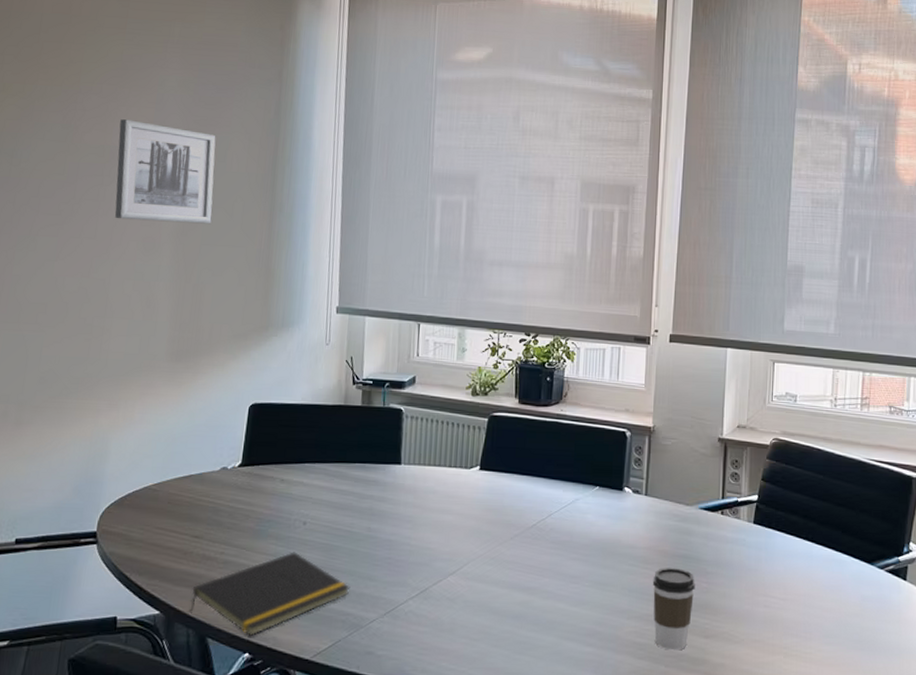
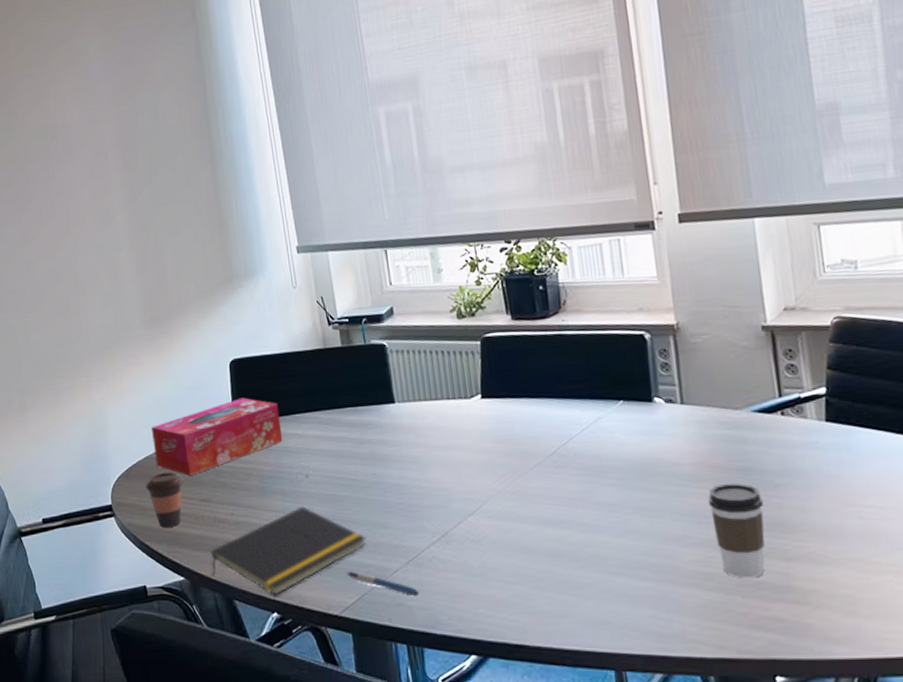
wall art: present [114,119,216,224] -> none [54,92,157,196]
coffee cup: none [137,504,178,560] -> present [146,471,183,528]
tissue box: none [153,441,290,511] -> present [152,397,283,476]
pen: none [324,618,391,644] -> present [346,571,420,594]

